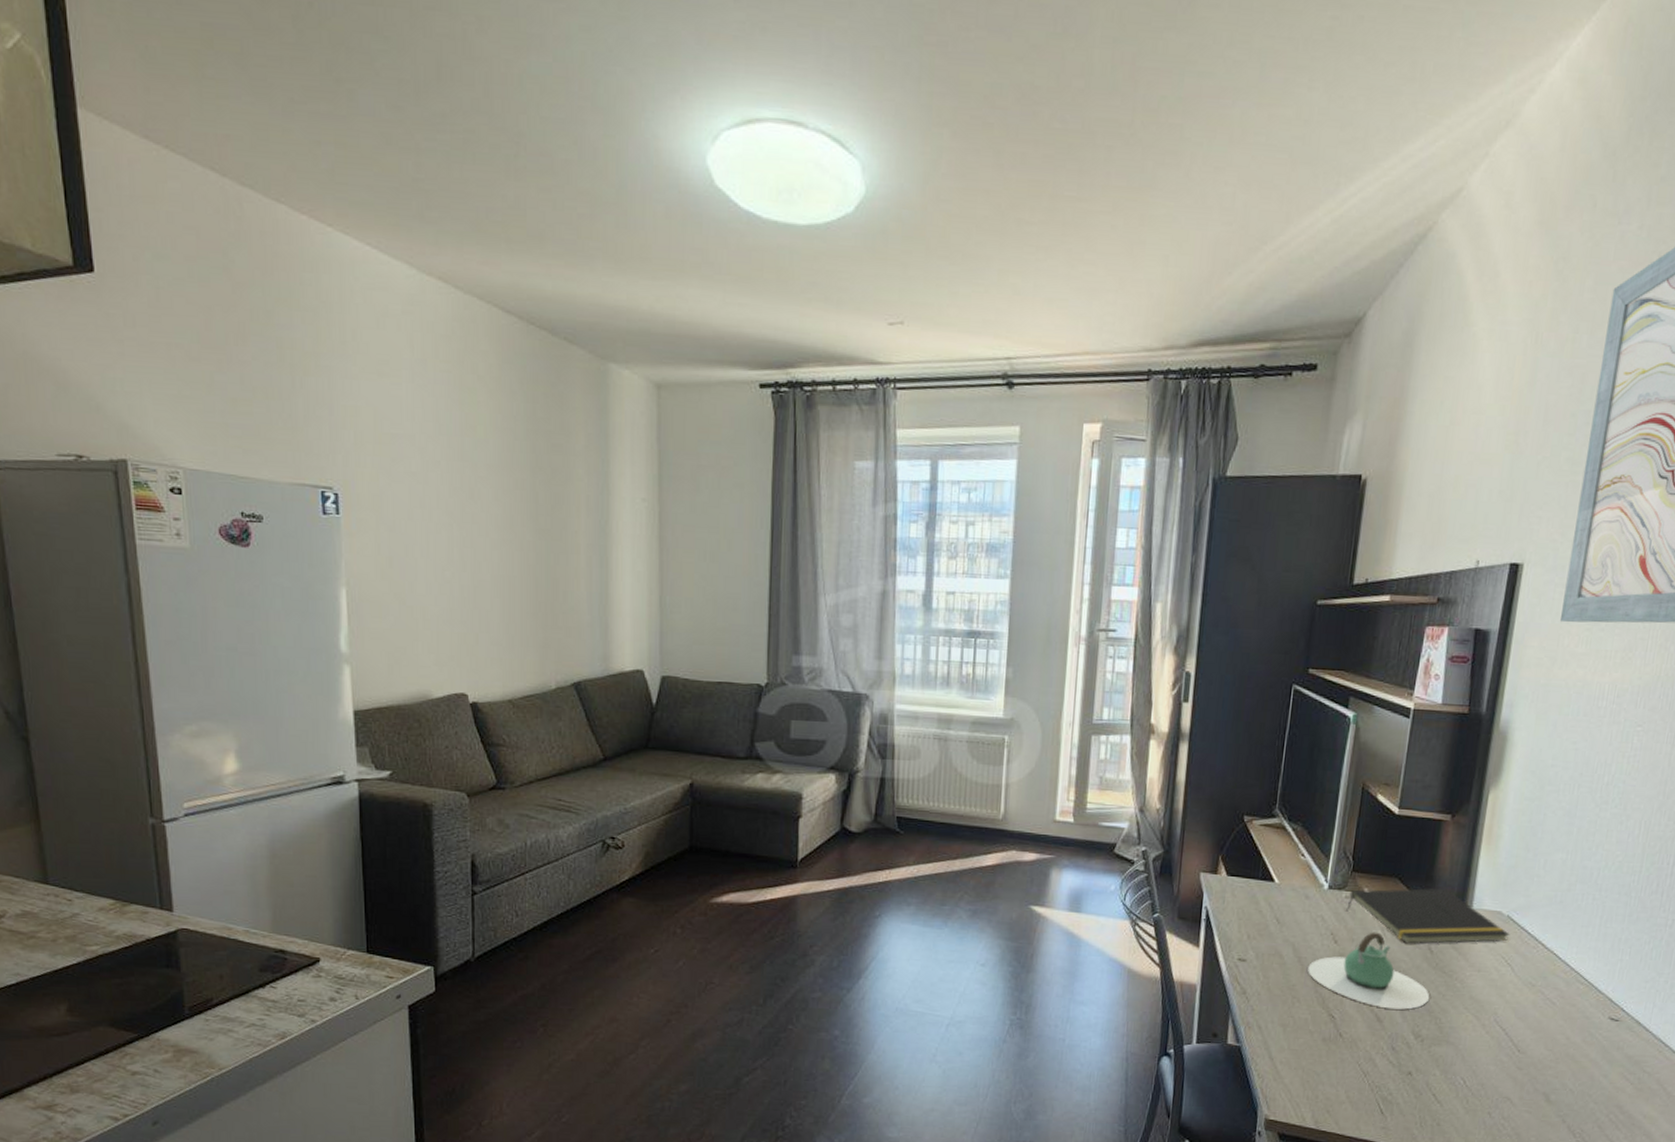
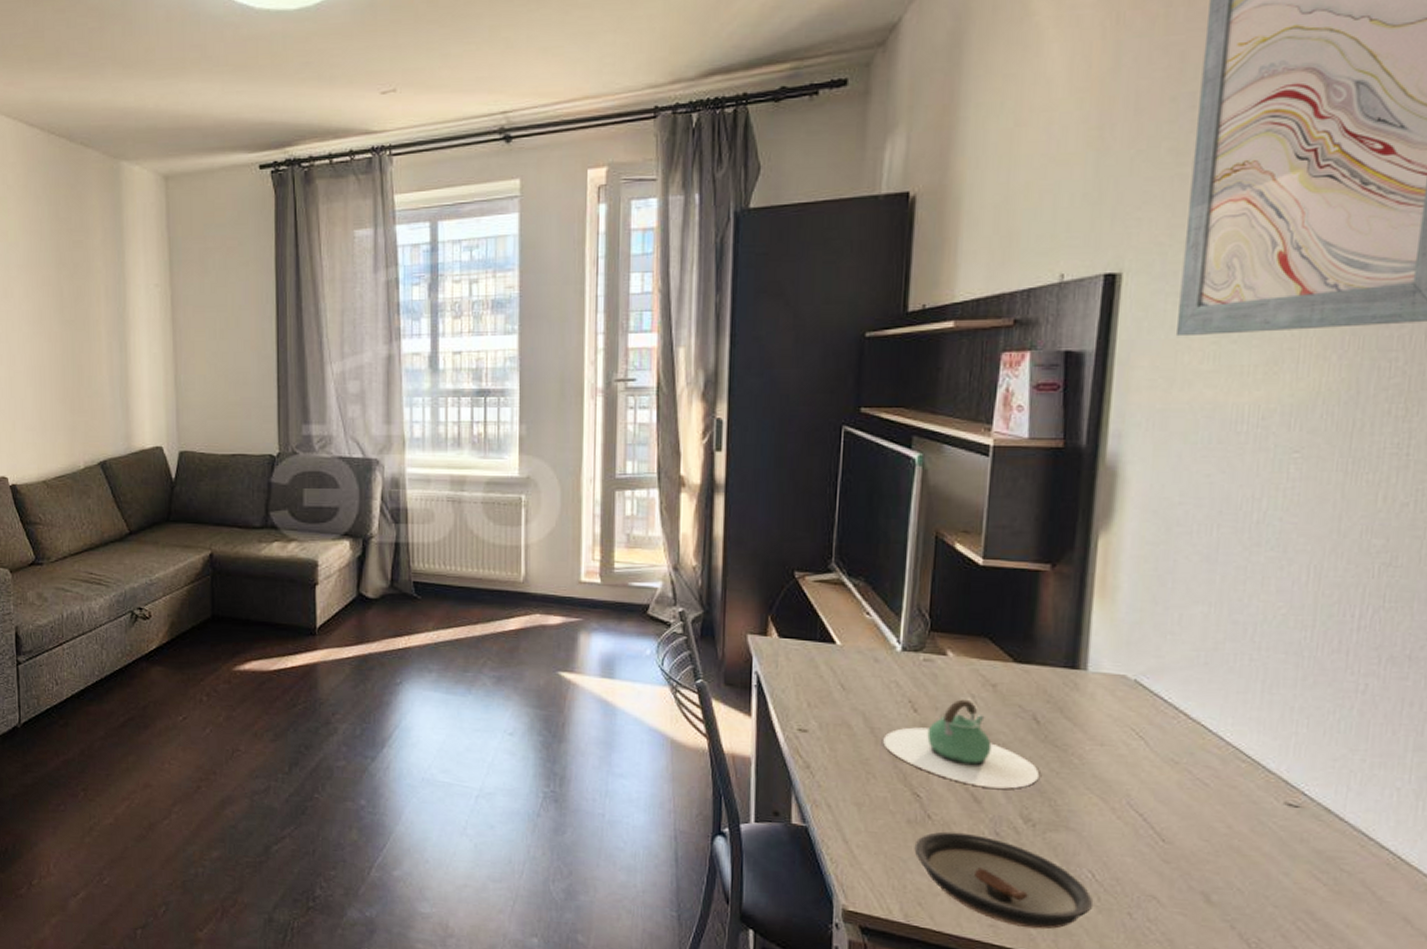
saucer: none [1326,1047,1463,1129] -> present [914,831,1094,930]
notepad: present [1346,888,1510,944] -> none [926,649,1140,714]

